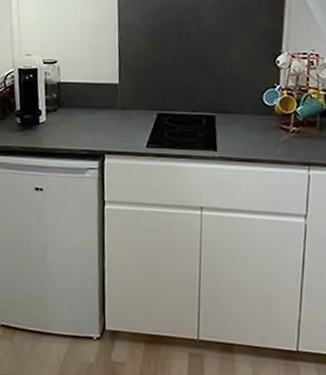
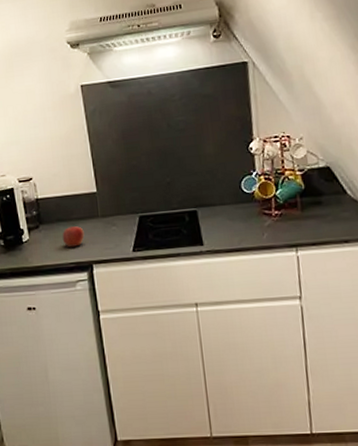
apple: none [78,114,101,135] -> present [62,226,84,248]

